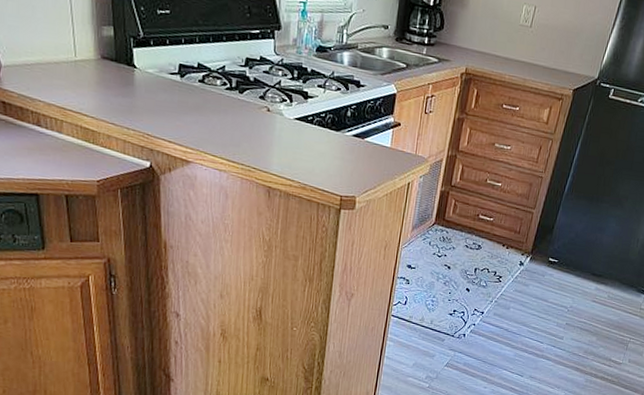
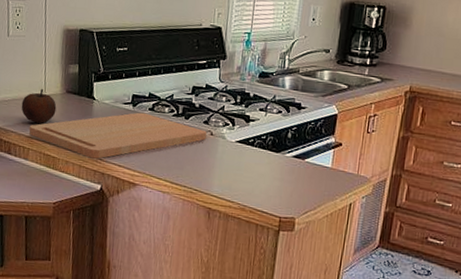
fruit: none [48,53,91,93] -> present [21,89,57,124]
cutting board: none [60,84,263,134] -> present [29,112,207,159]

